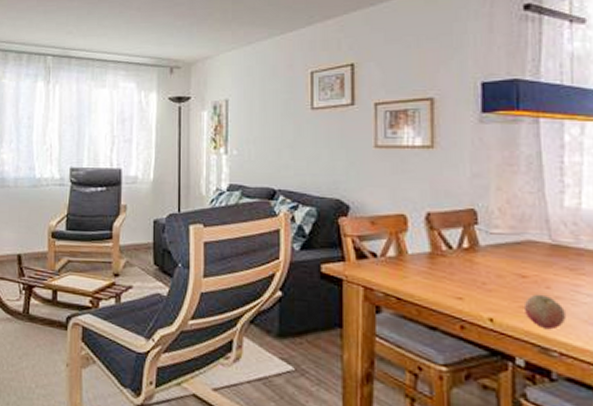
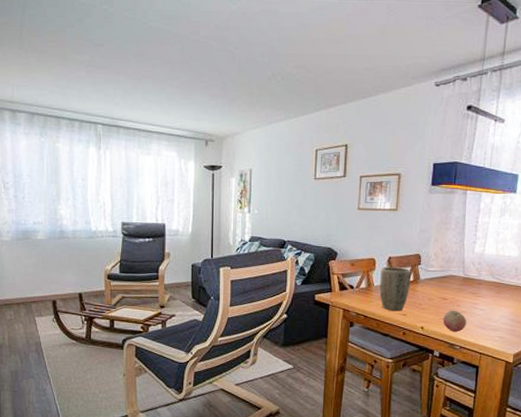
plant pot: none [416,226,464,293] -> present [379,267,411,311]

